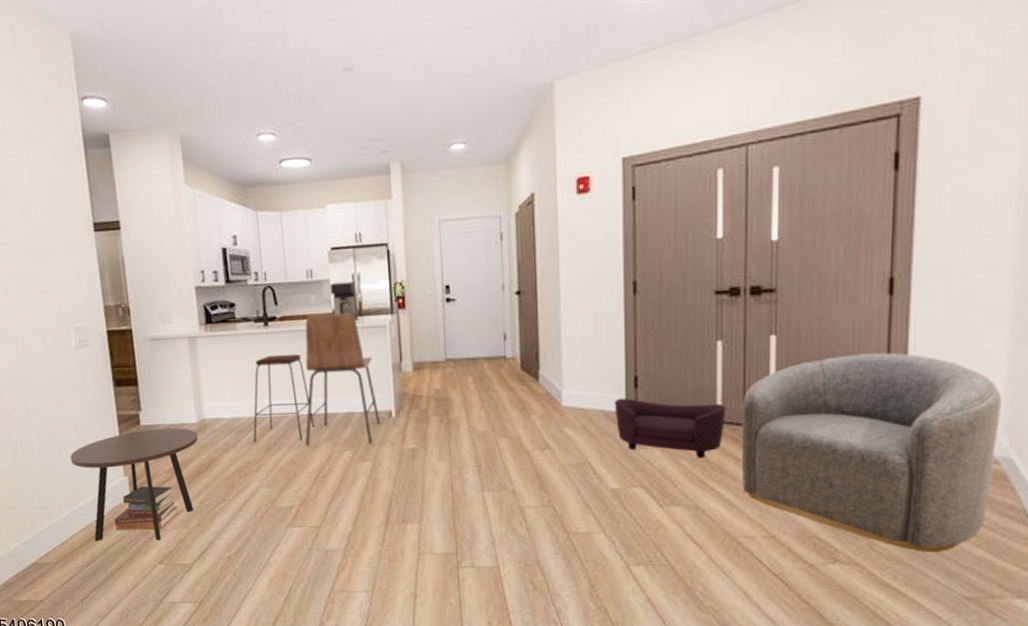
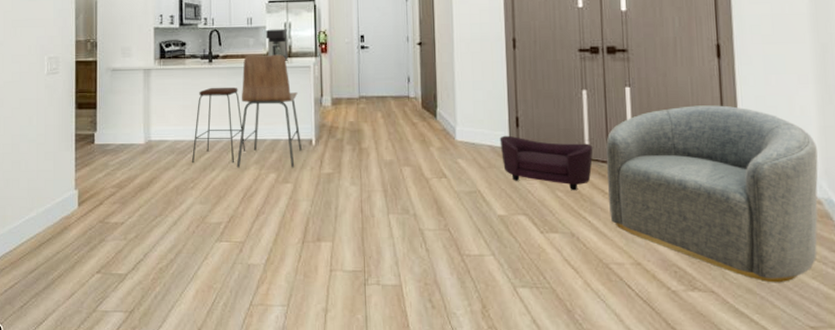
side table: present [70,428,198,541] -> none [29,148,144,250]
books: present [114,486,179,530] -> none [61,200,120,240]

